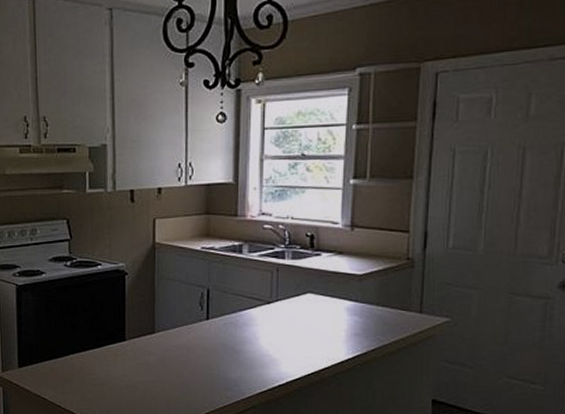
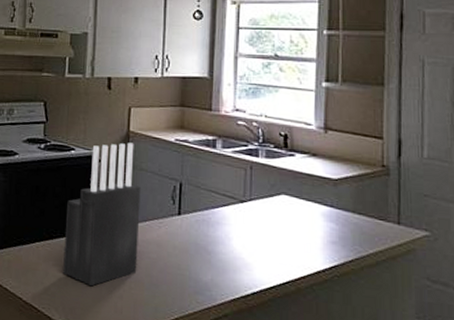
knife block: none [96,254,169,391] -> present [63,142,141,287]

